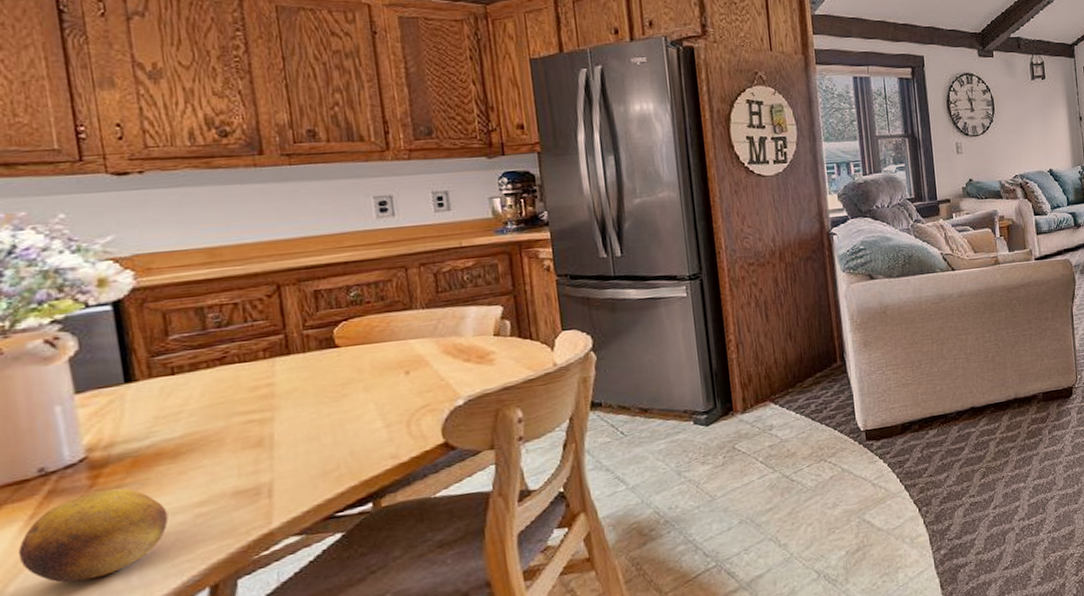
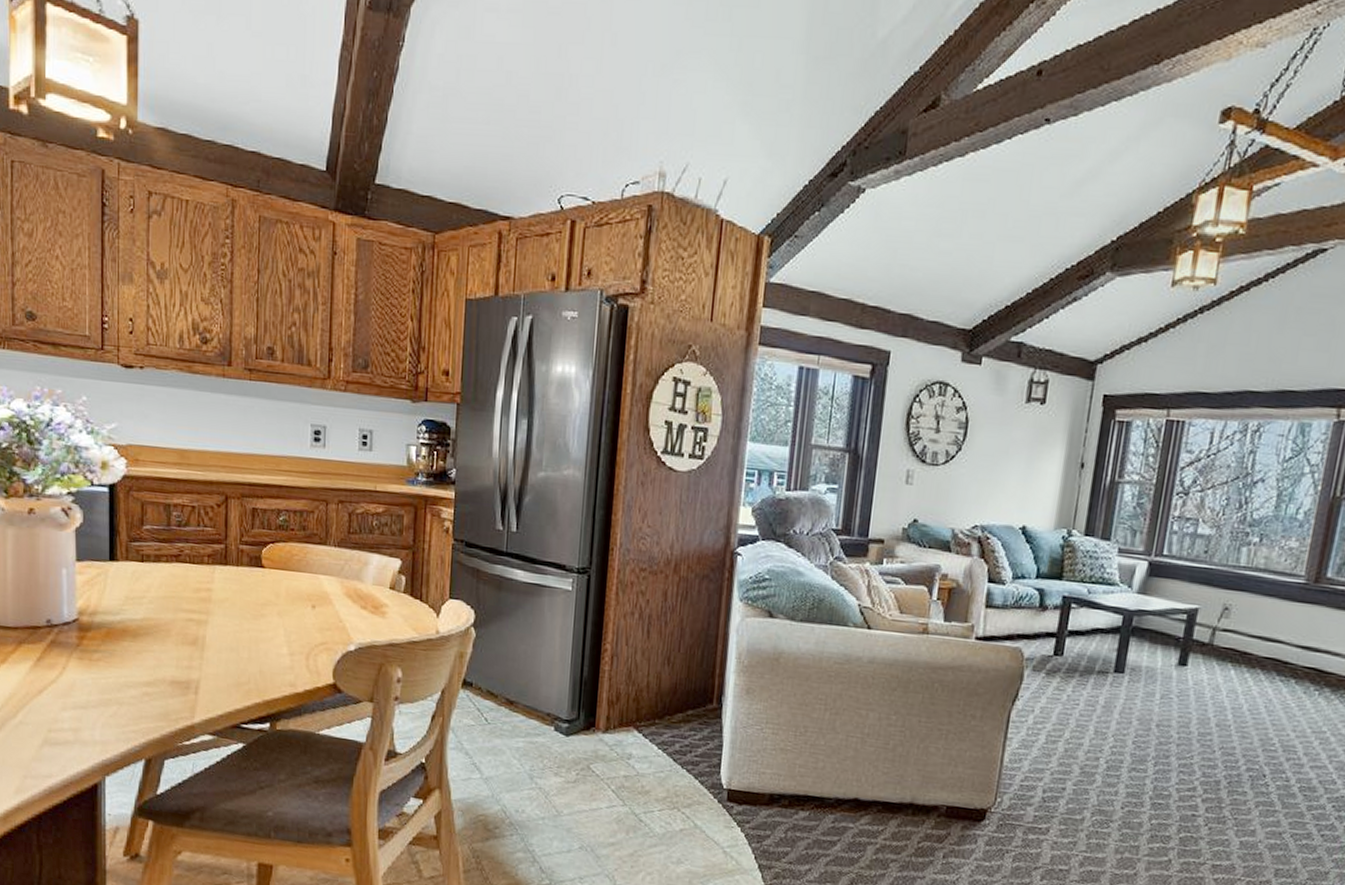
fruit: present [17,488,169,583] -> none [27,650,125,726]

